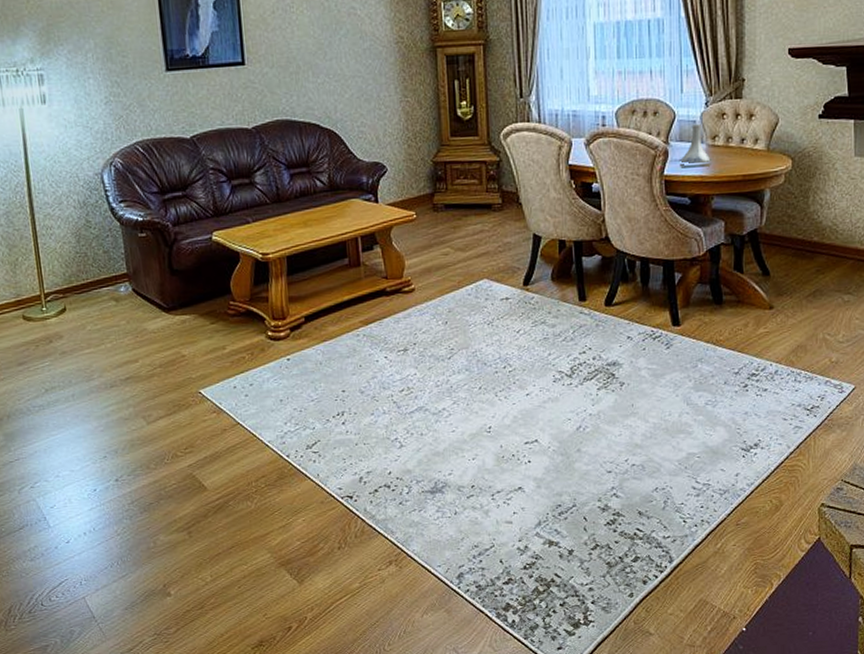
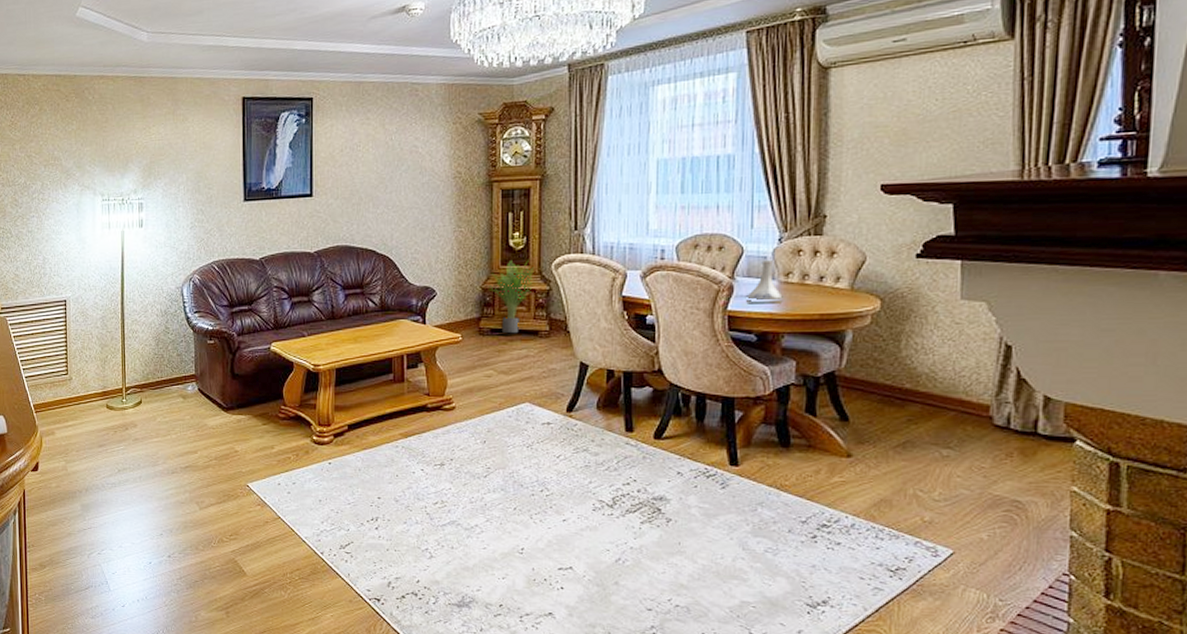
potted plant: none [440,130,483,209] -> present [489,260,533,334]

